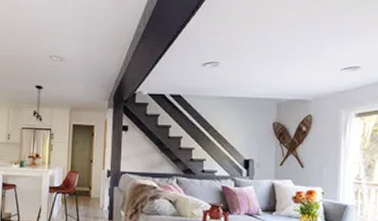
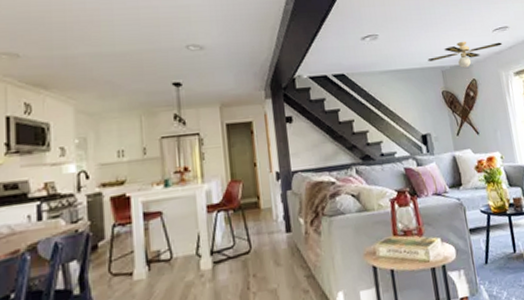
ceiling fan: none [265,76,349,104] -> present [427,41,502,69]

